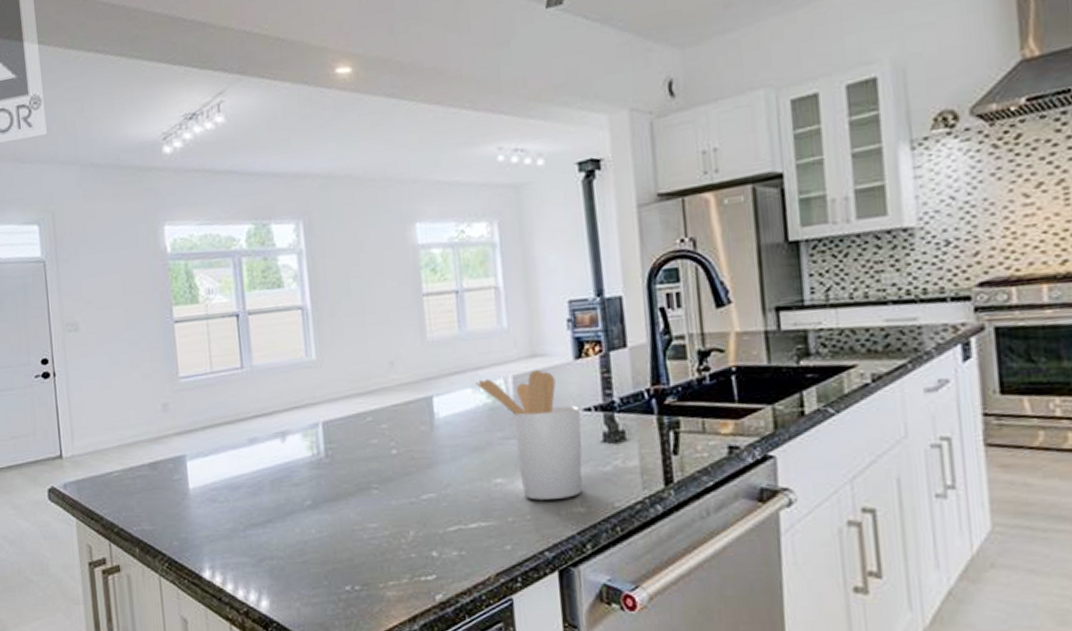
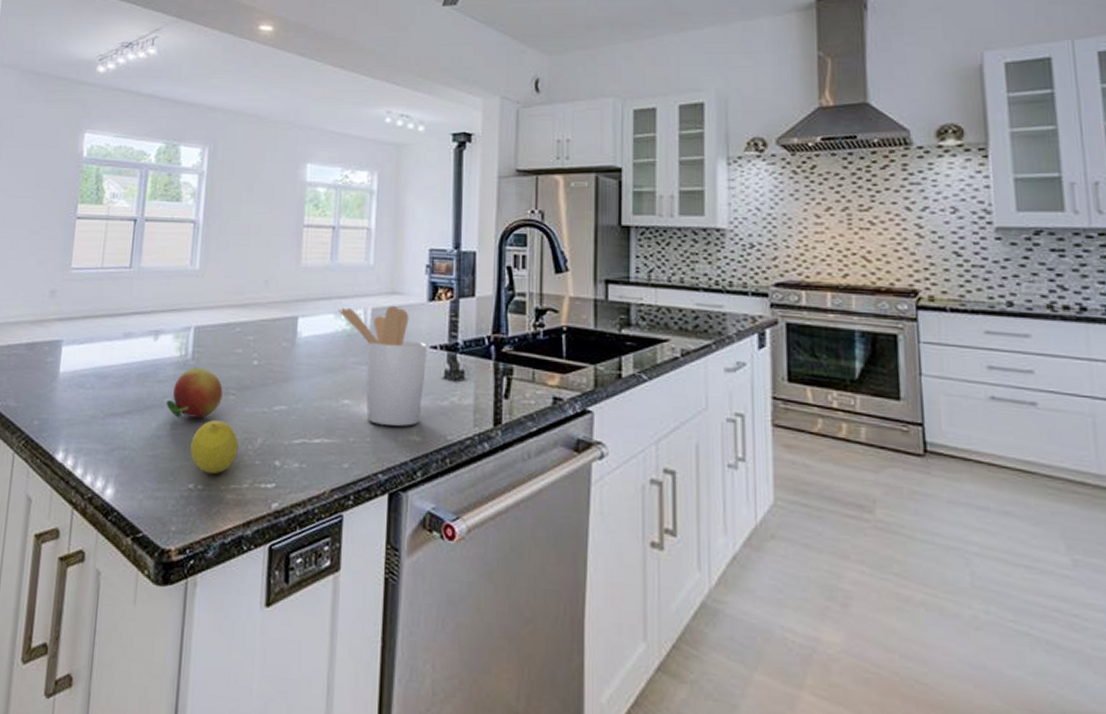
fruit: none [306,465,365,520] -> present [166,367,223,418]
fruit: none [340,517,392,574] -> present [190,420,239,475]

